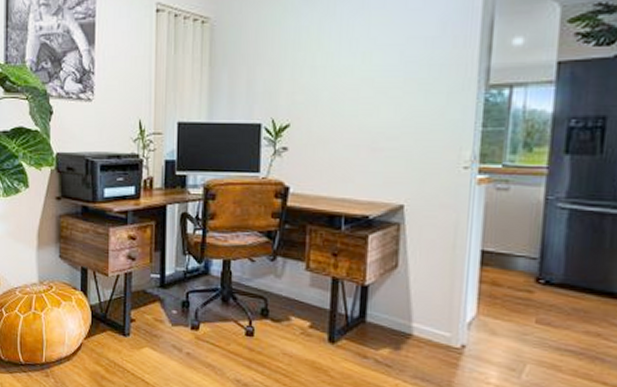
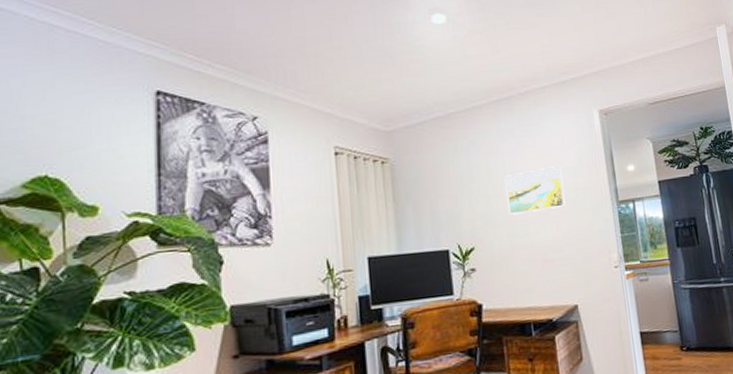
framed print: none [336,34,415,91] -> present [504,166,566,215]

